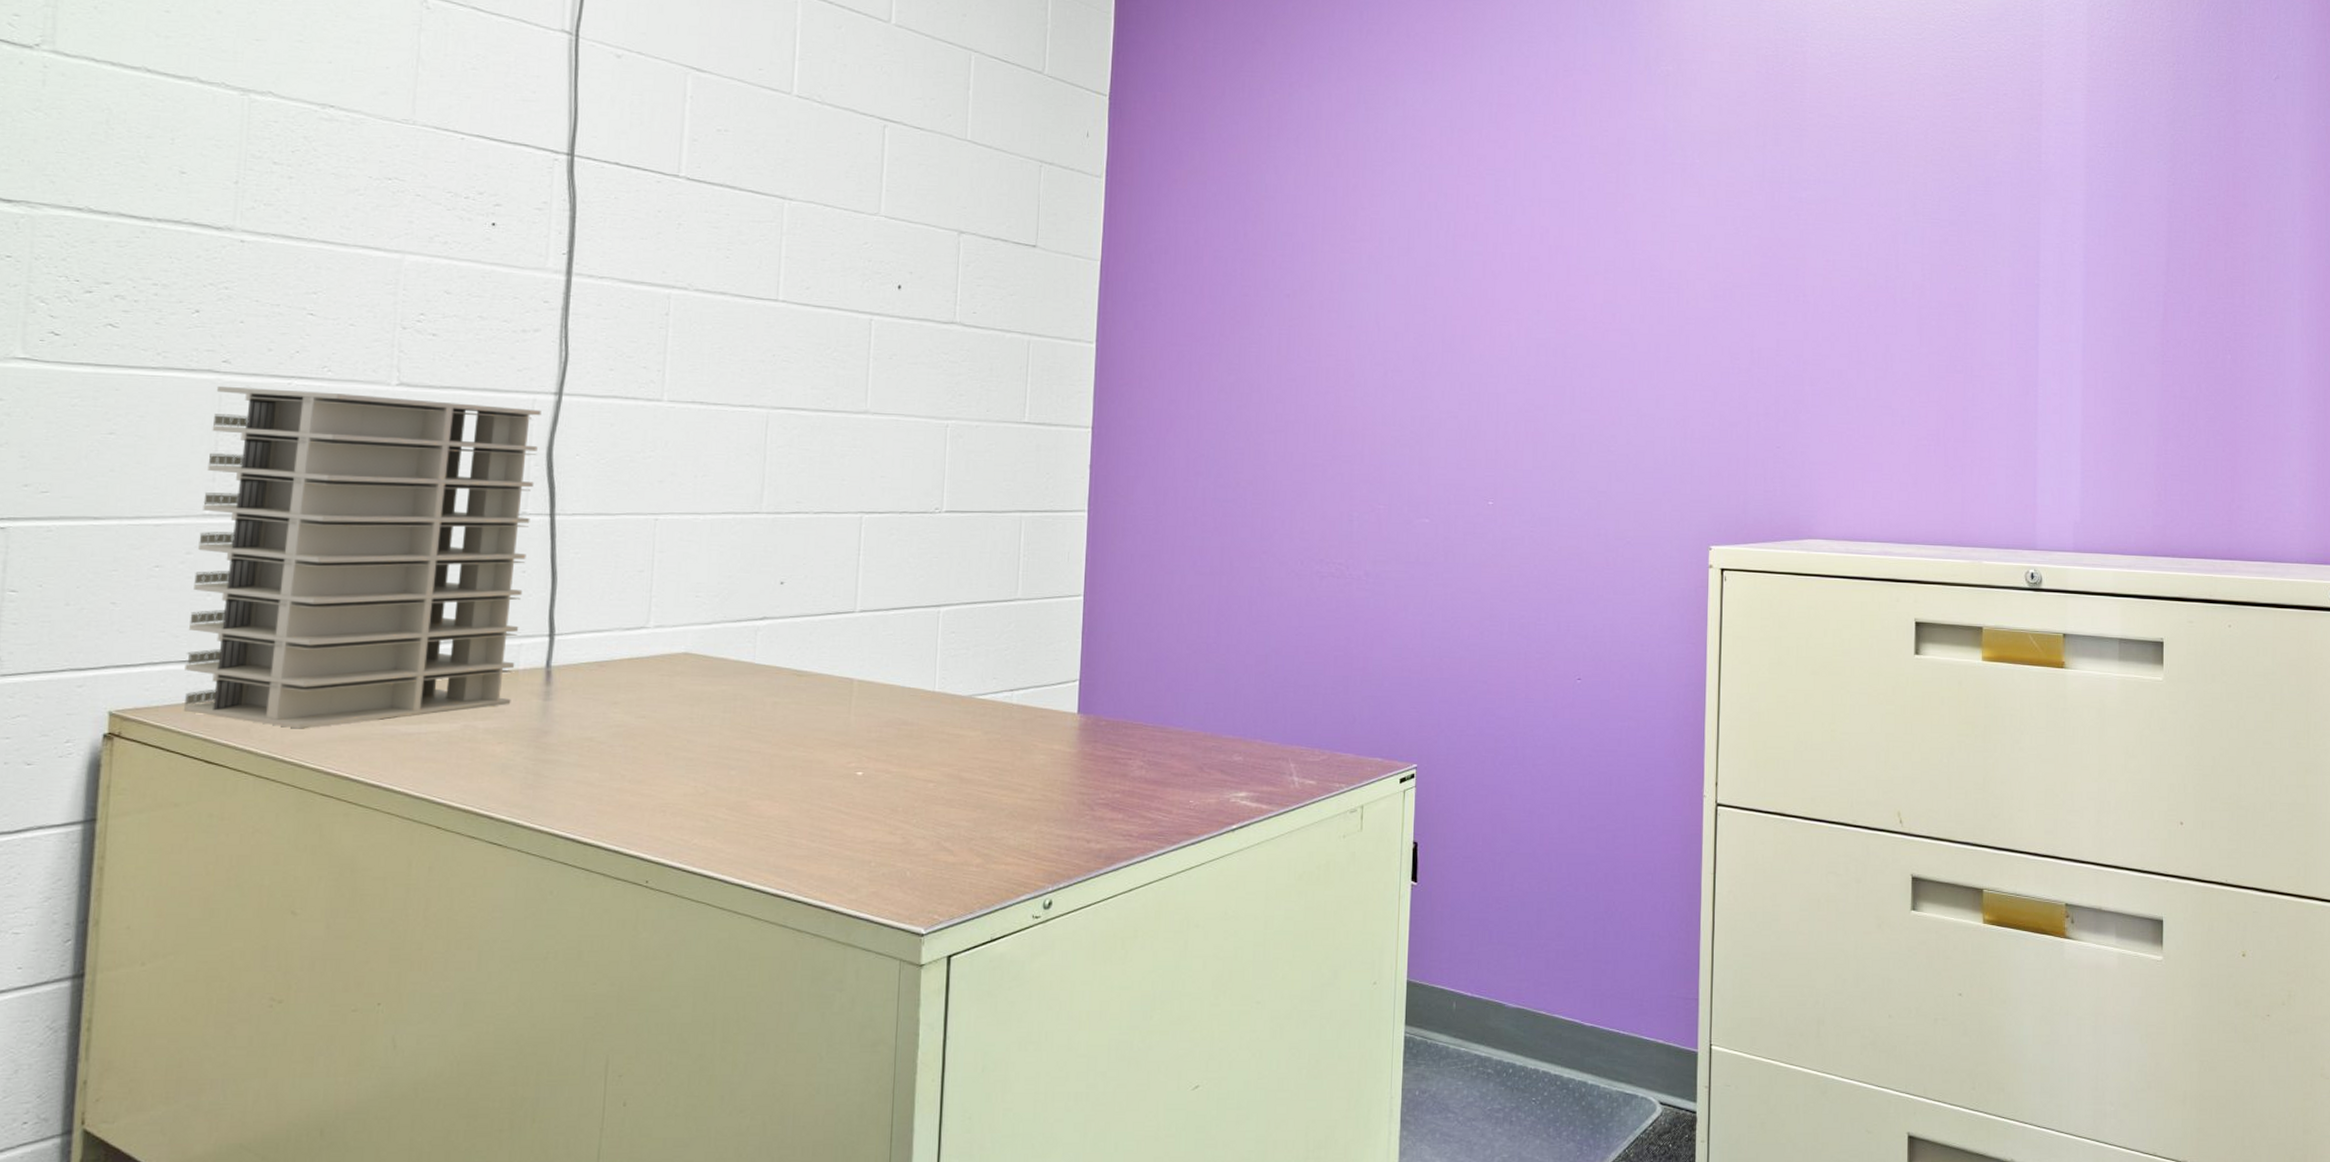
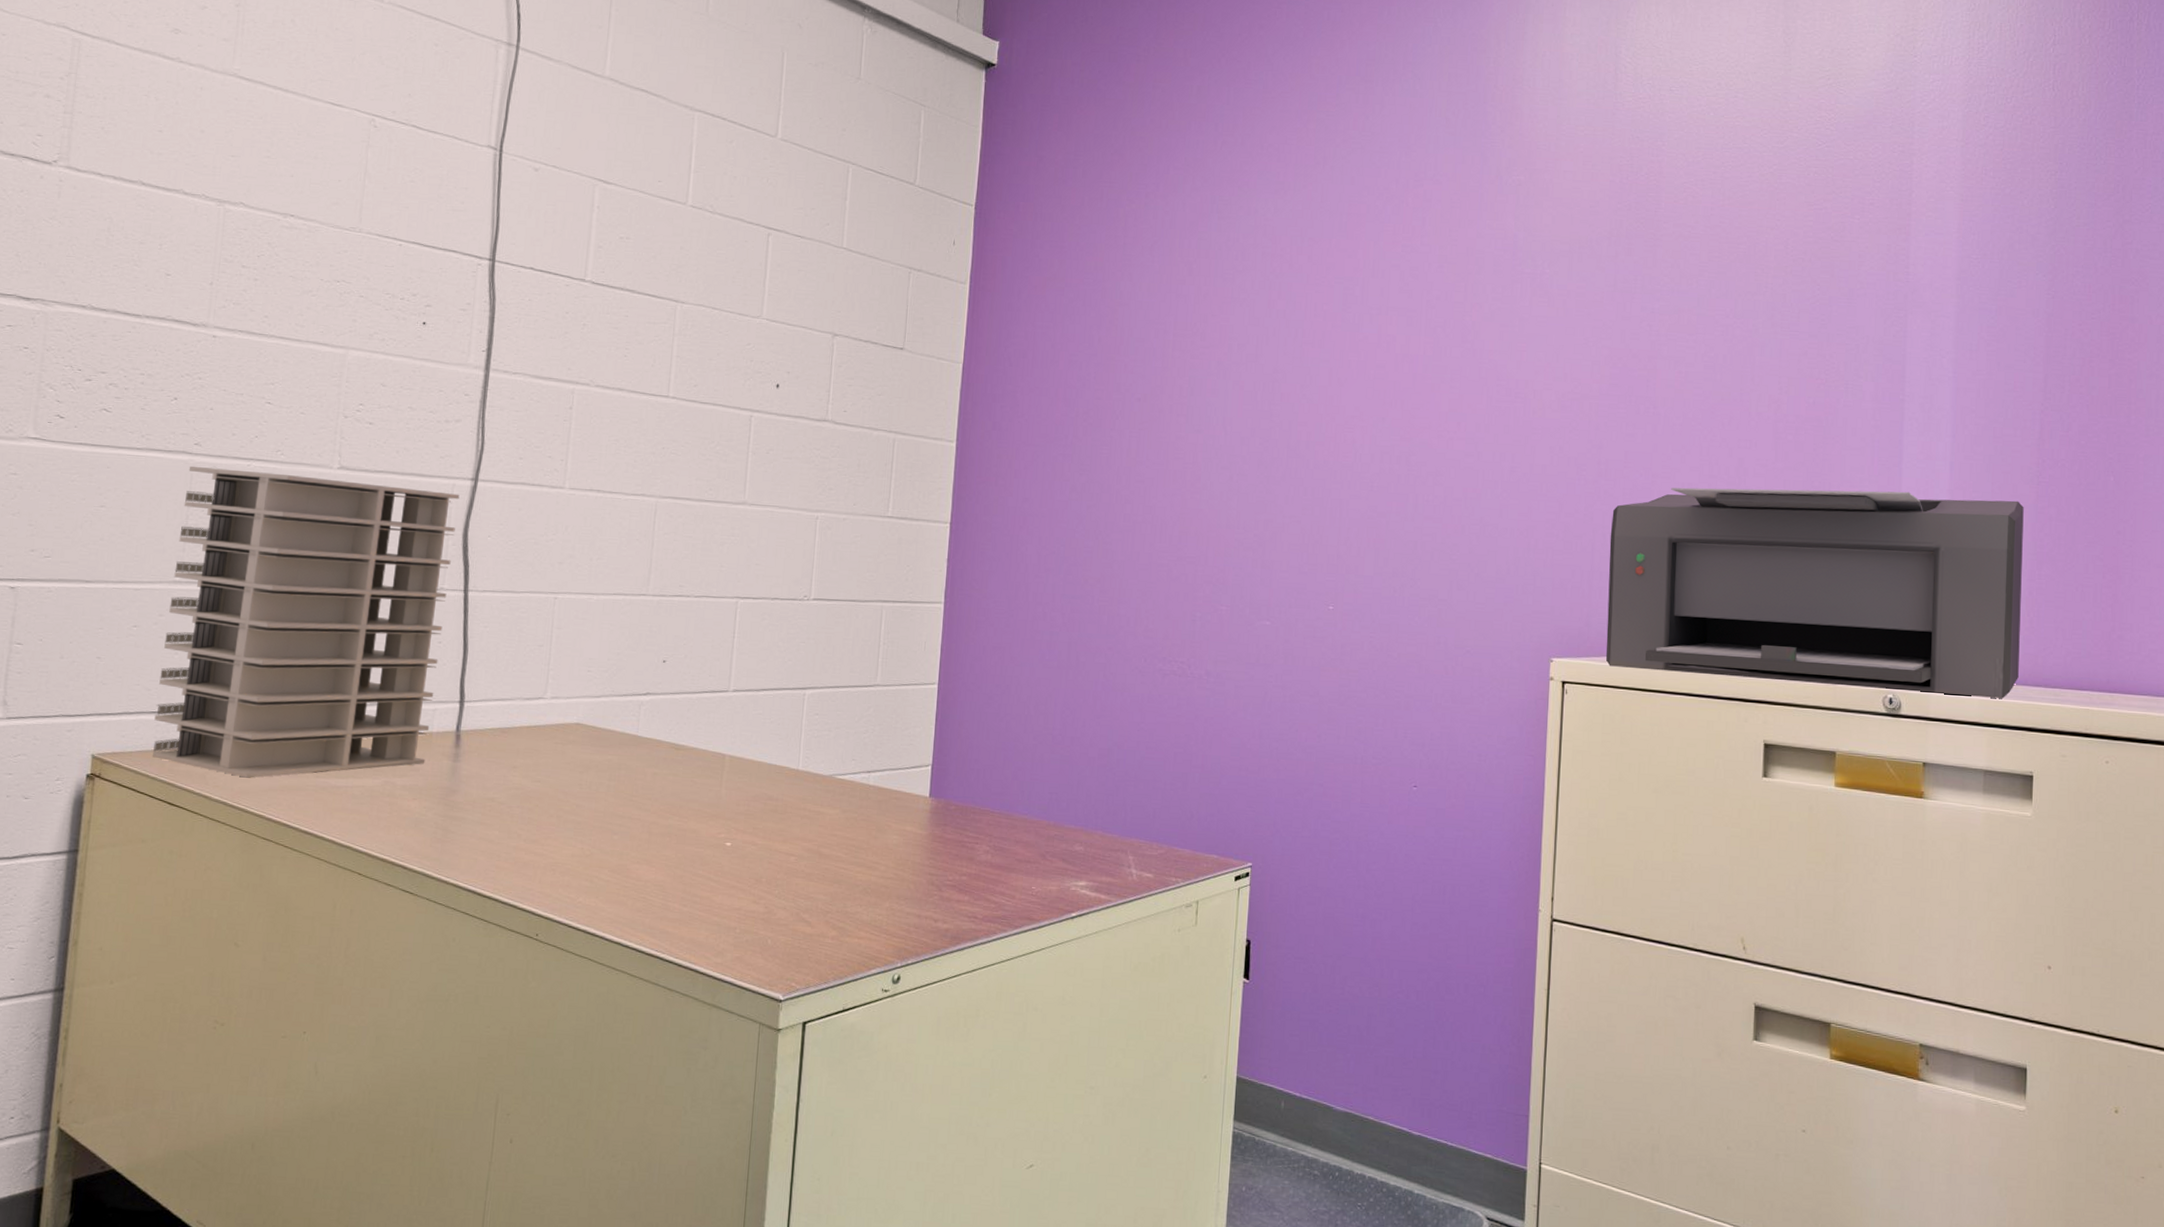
printer: none [1762,373,2151,569] -> present [1605,487,2024,698]

